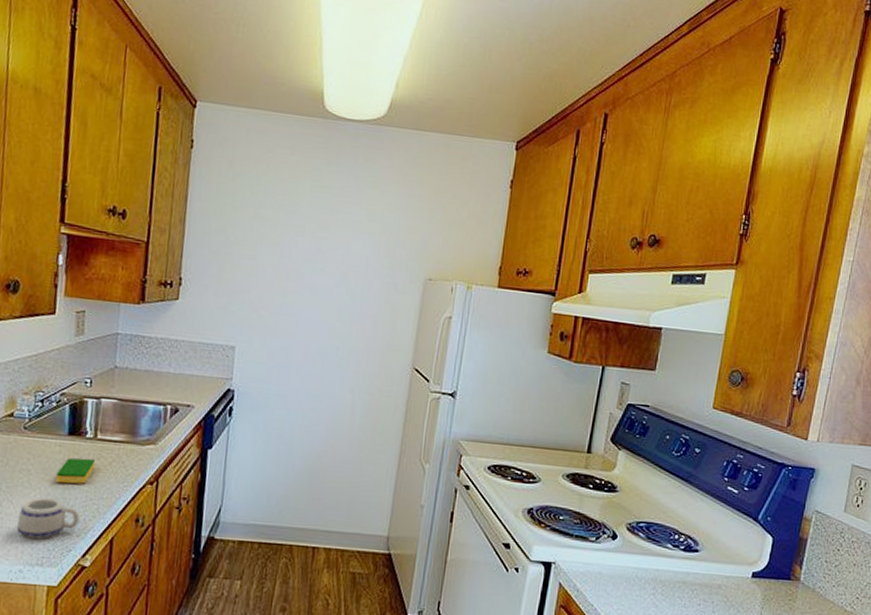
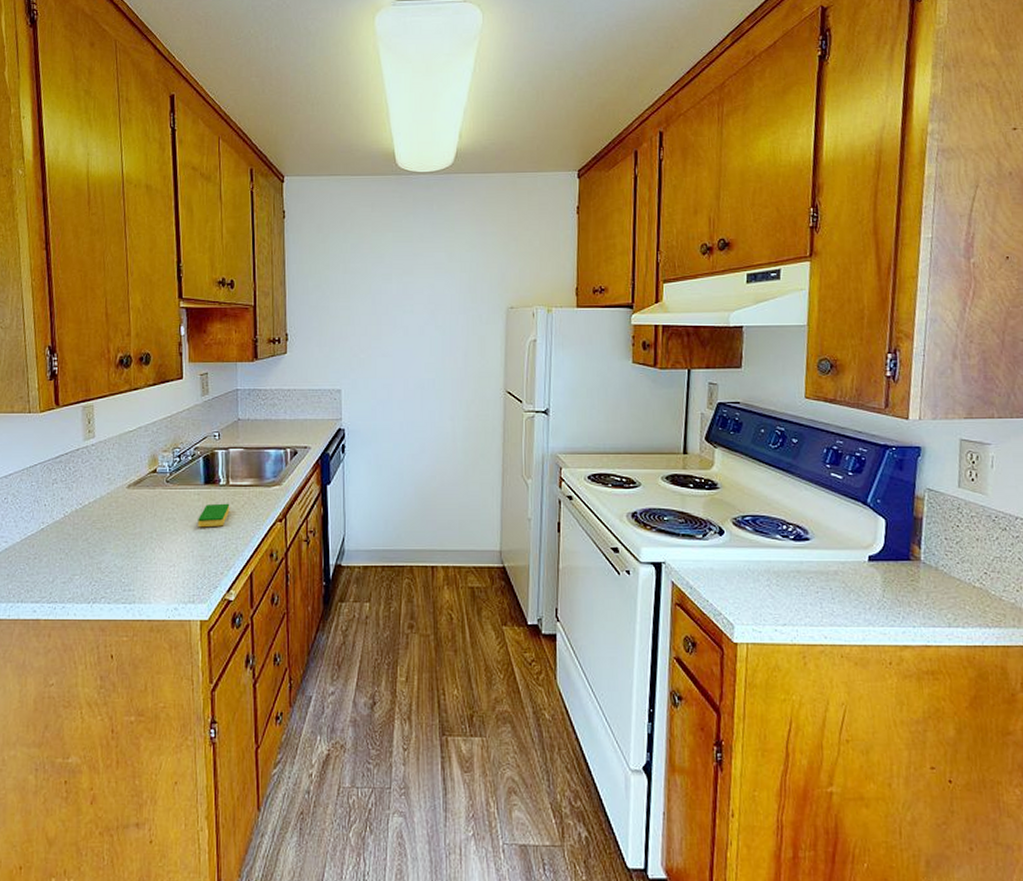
mug: present [16,497,80,538] -> none [168,542,221,578]

